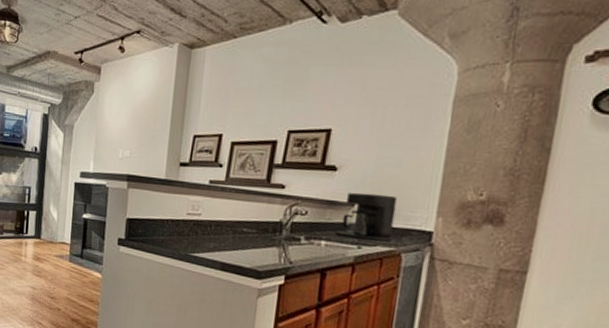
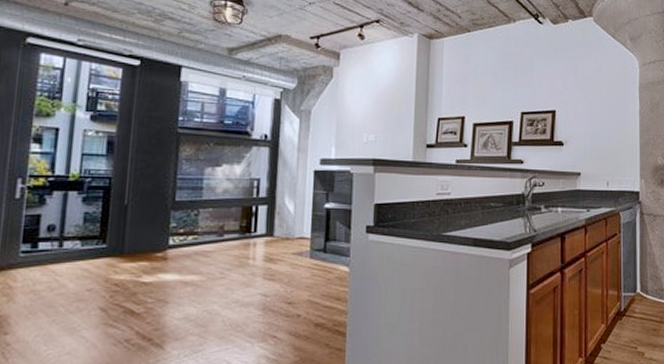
coffee maker: present [334,192,398,243] -> none [568,163,612,205]

